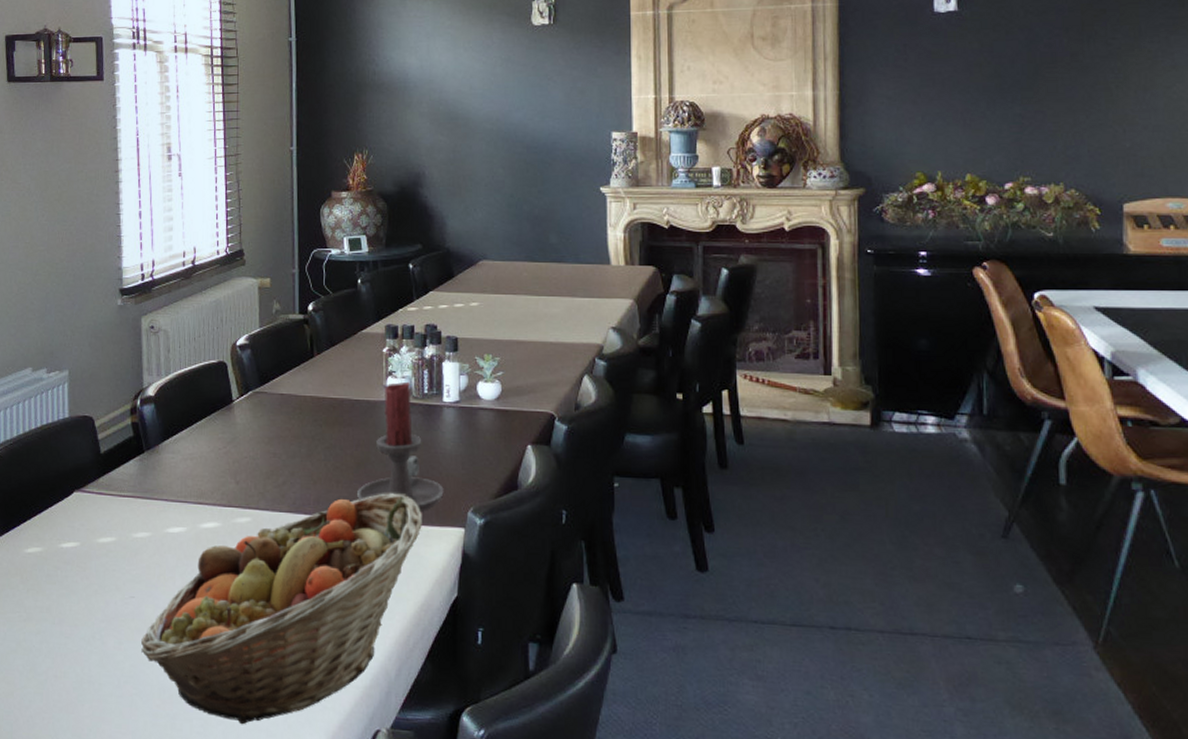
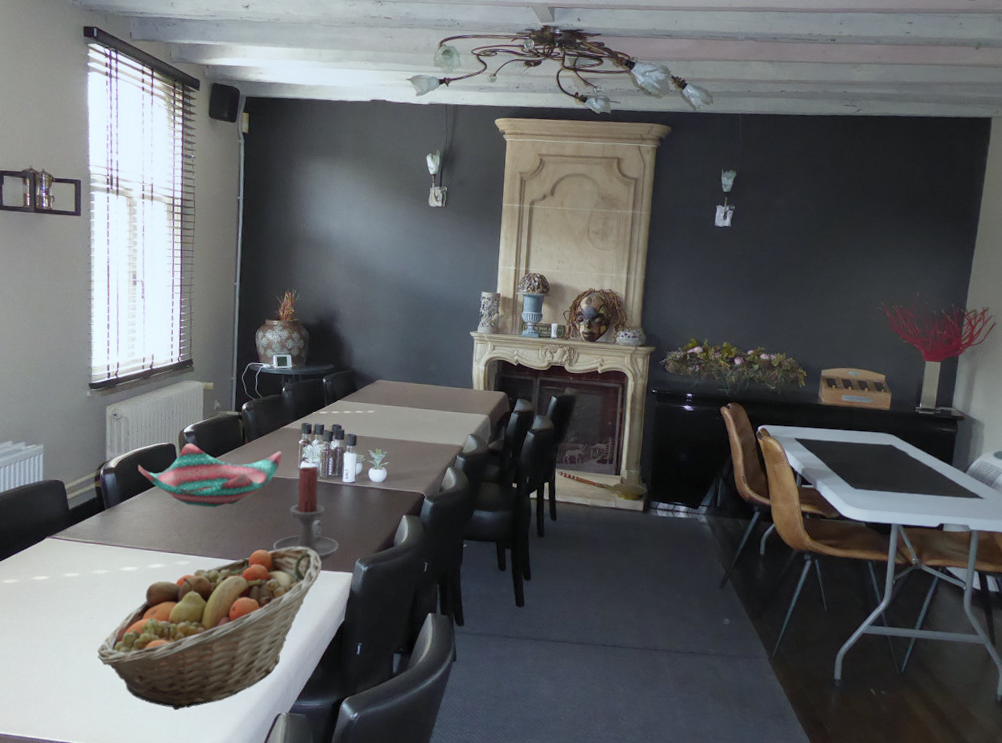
decorative bowl: none [182,359,362,444] -> present [138,443,282,508]

